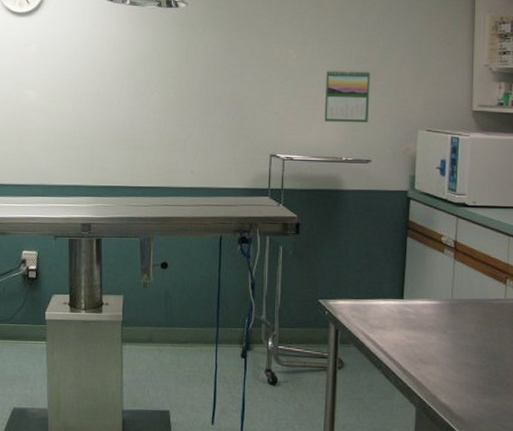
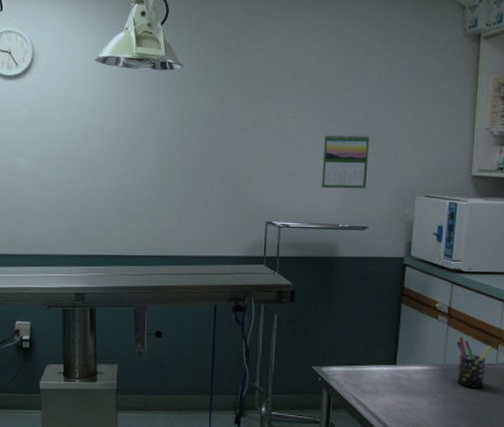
pen holder: none [464,271,501,323] -> present [456,337,493,388]

